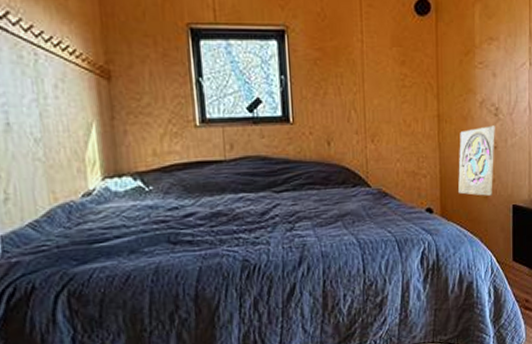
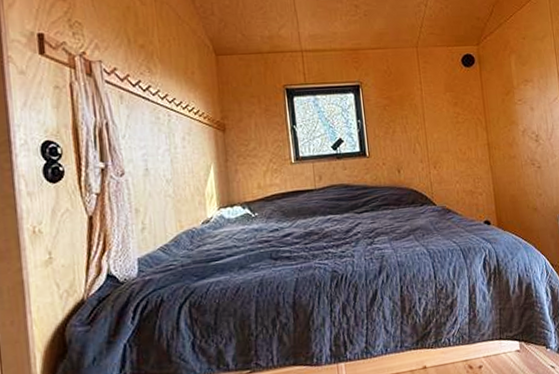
wall ornament: present [458,125,495,196] -> none [507,149,541,208]

